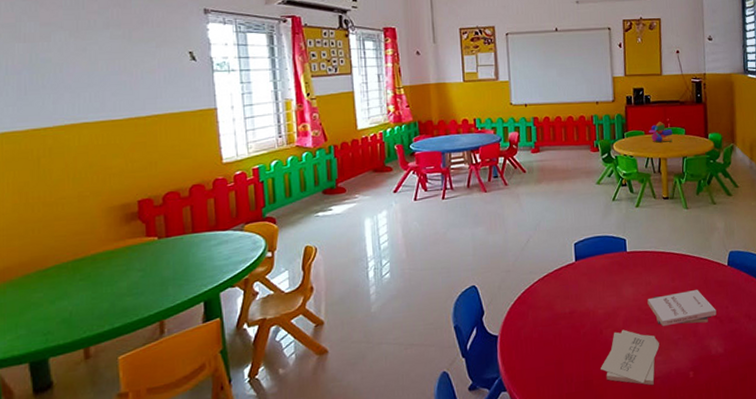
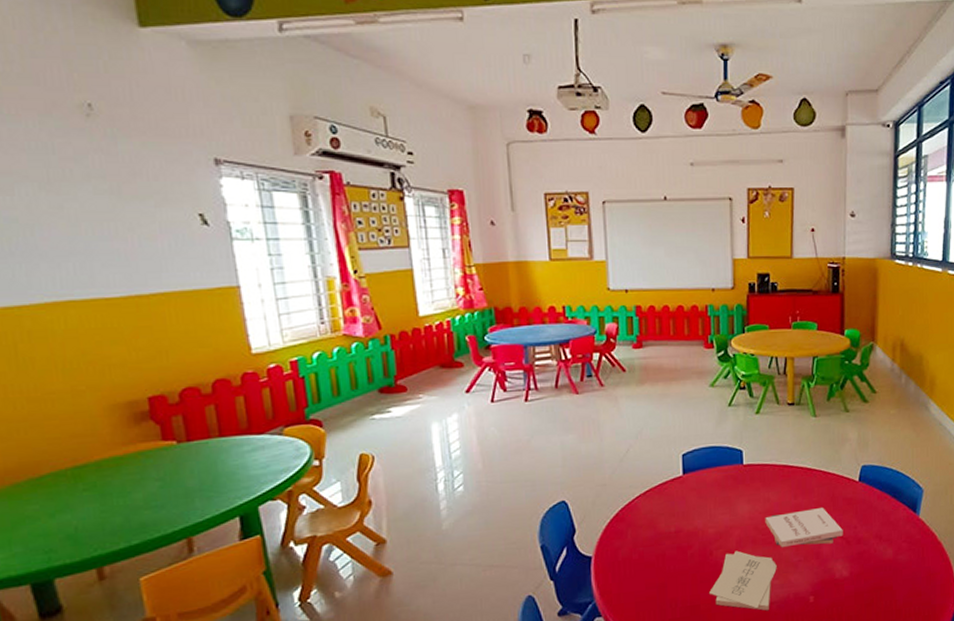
toy block set: present [649,121,673,143] -> none [774,313,803,339]

